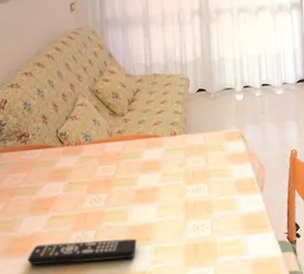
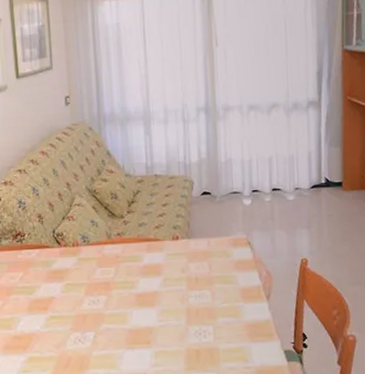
remote control: present [28,238,137,265] -> none [27,341,137,363]

